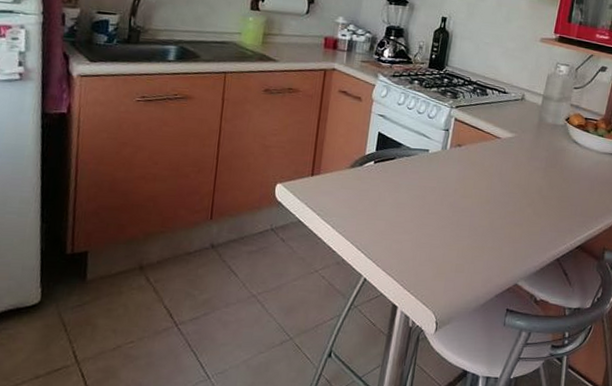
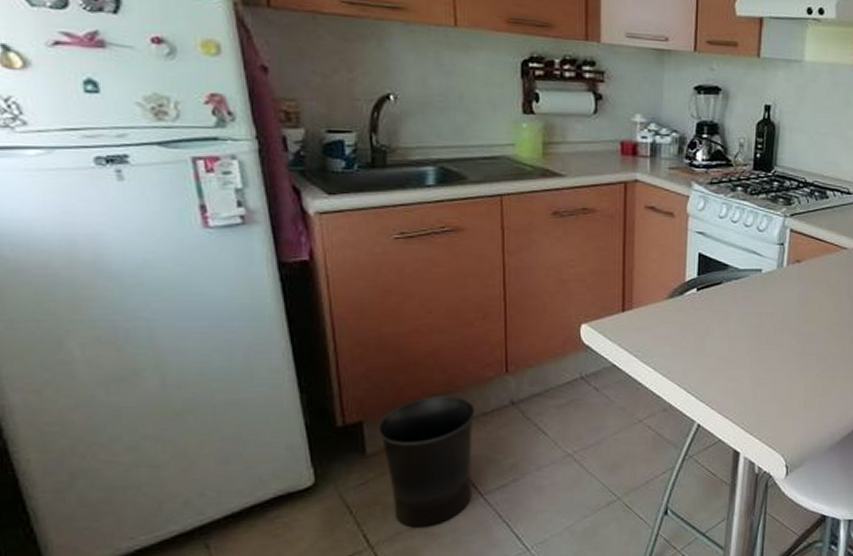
waste bin: none [99,234,181,350] -> present [378,396,475,529]

